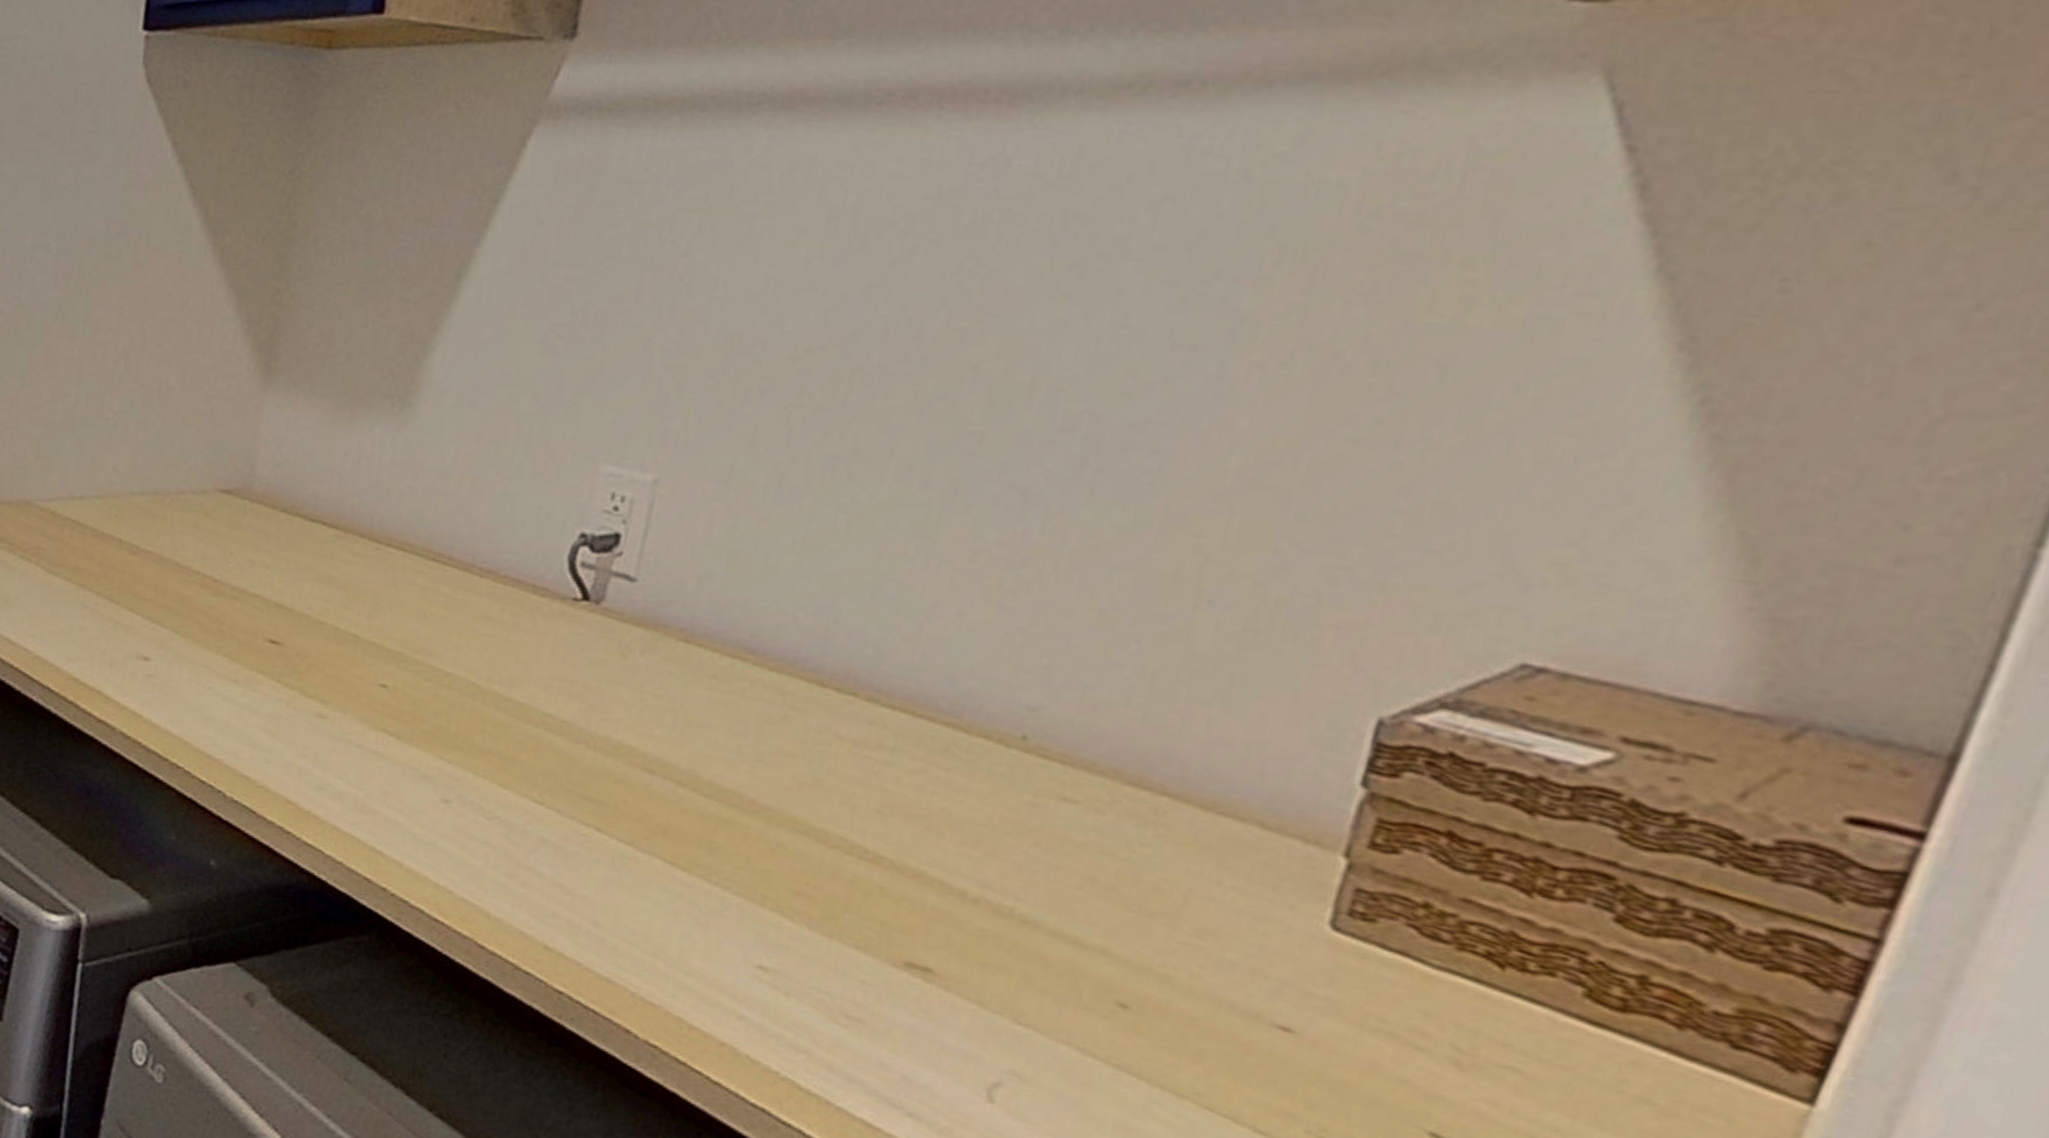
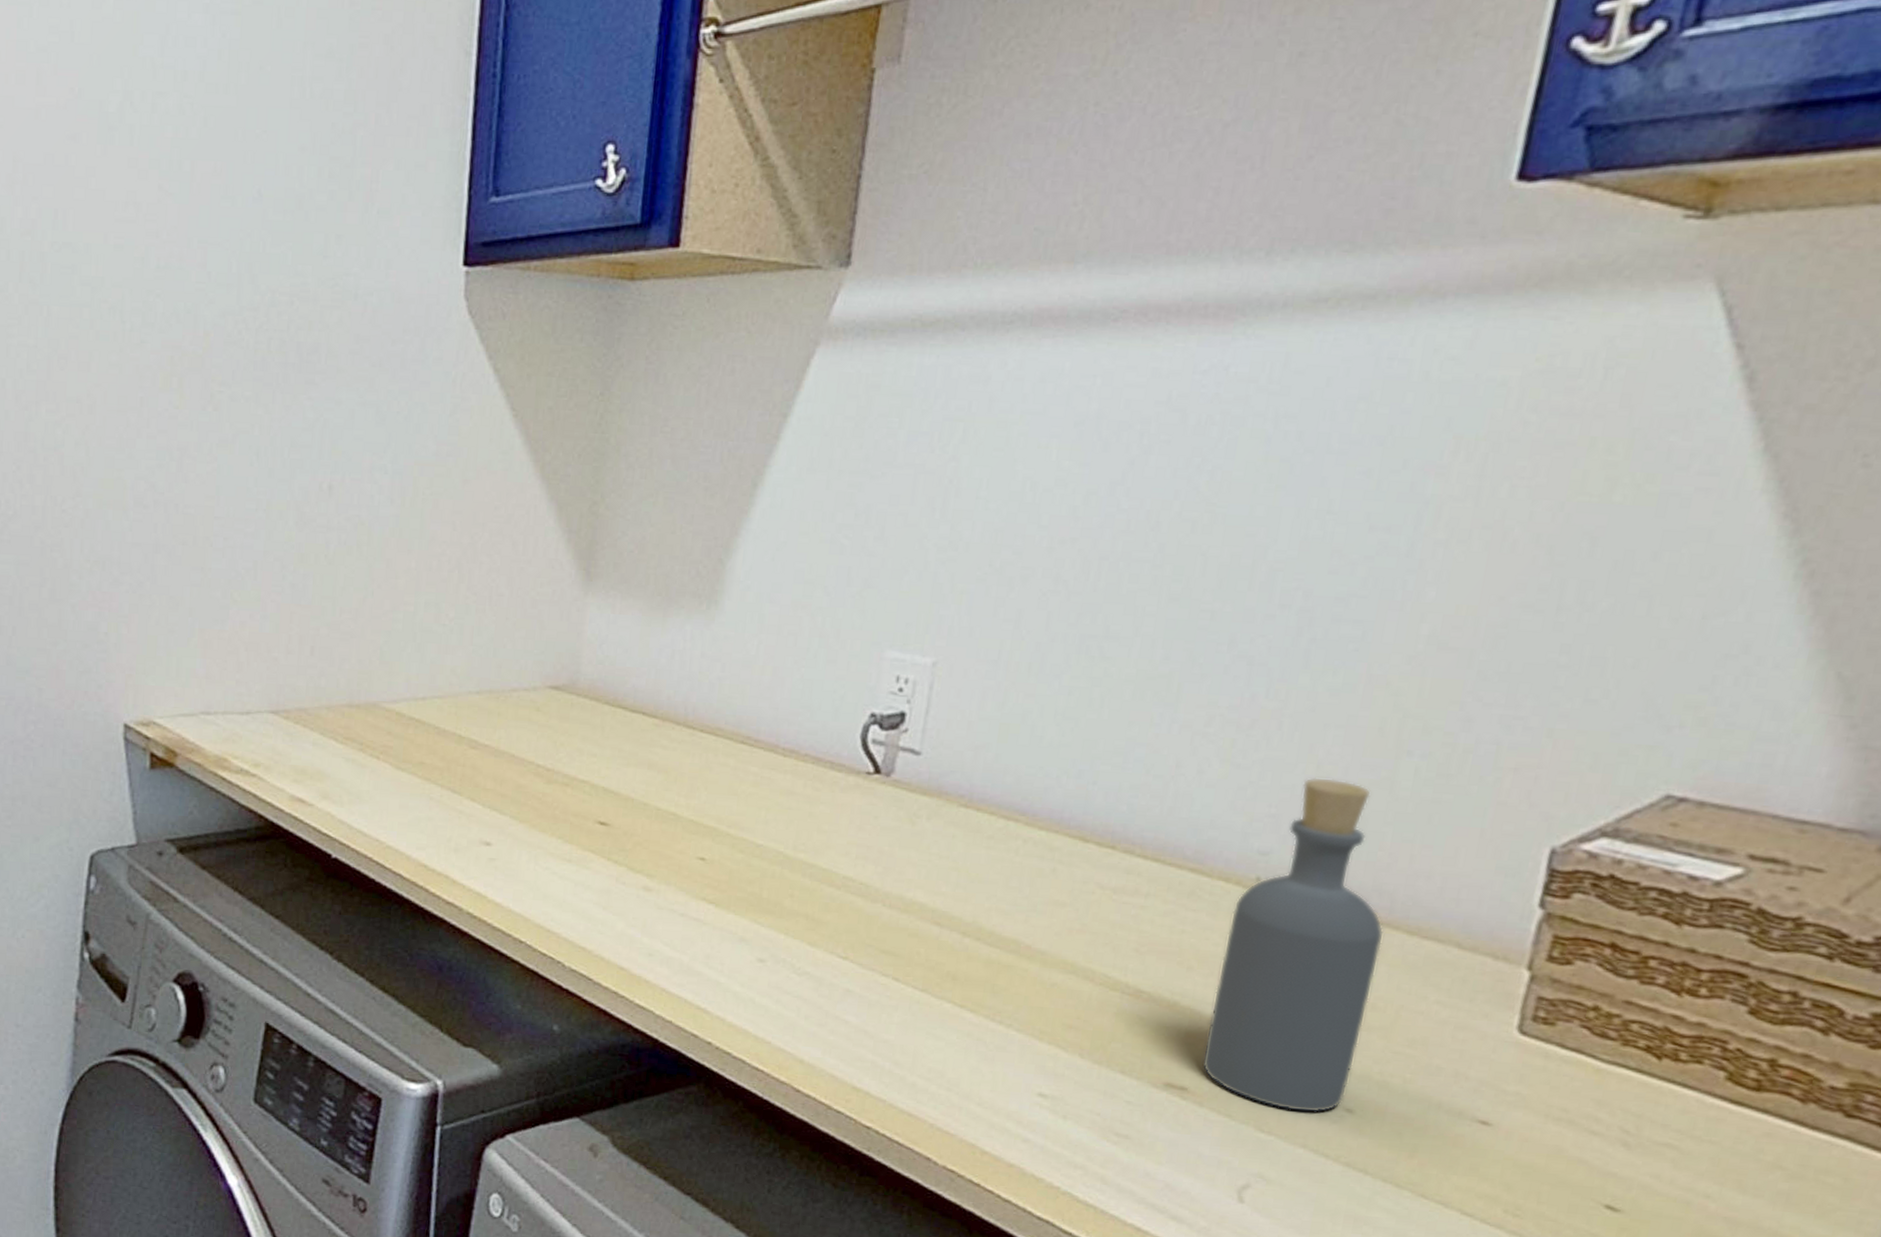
bottle: none [950,625,1172,1006] -> present [1201,777,1384,1113]

